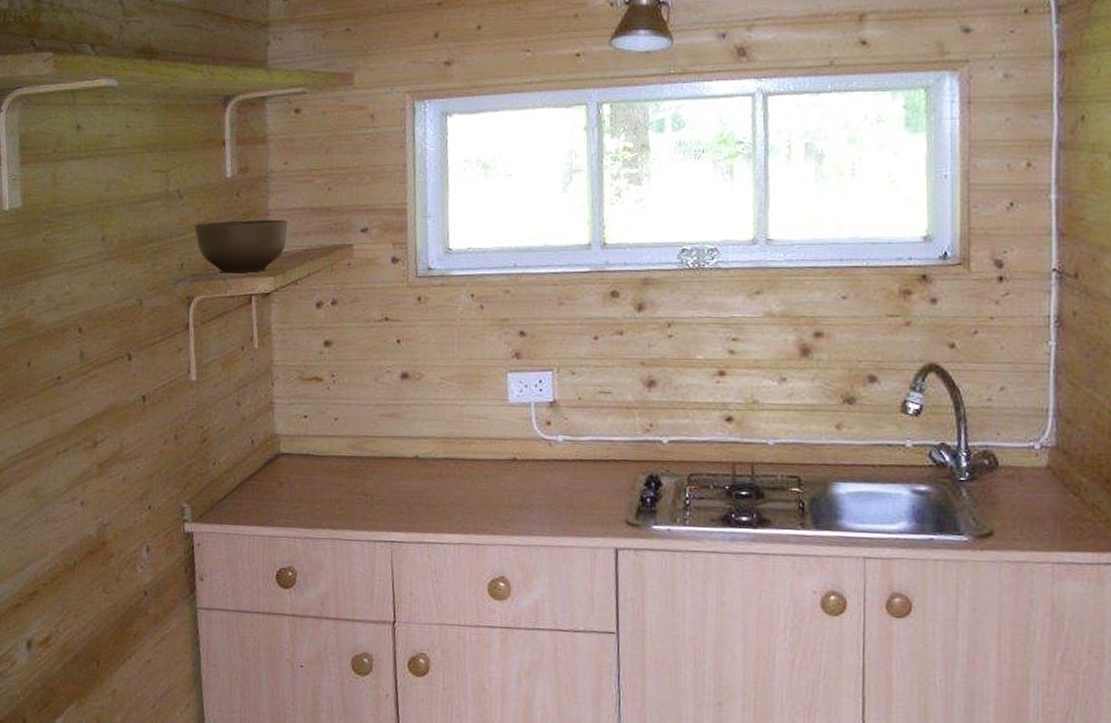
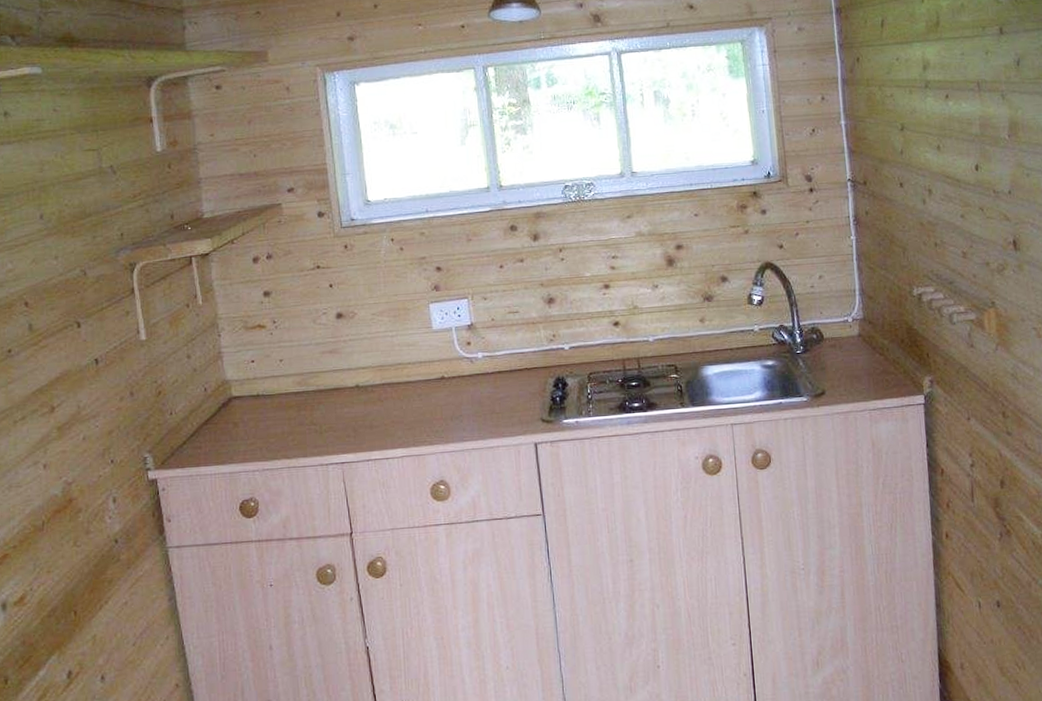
bowl: present [194,219,288,273] -> none [130,186,220,239]

